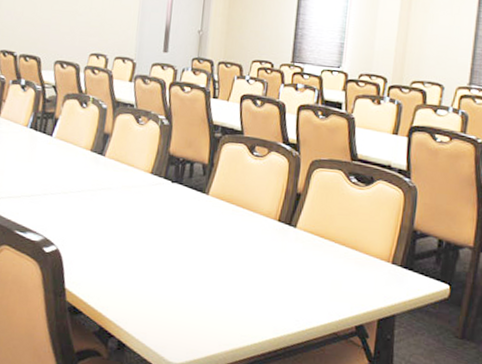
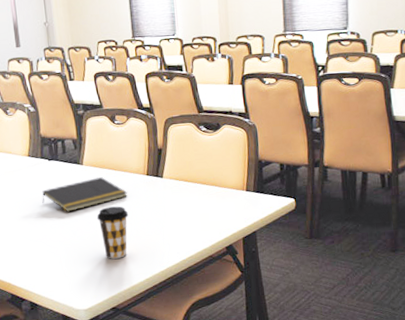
notepad: none [155,212,252,246] -> present [42,177,127,212]
coffee cup: none [211,248,248,312] -> present [96,206,128,259]

